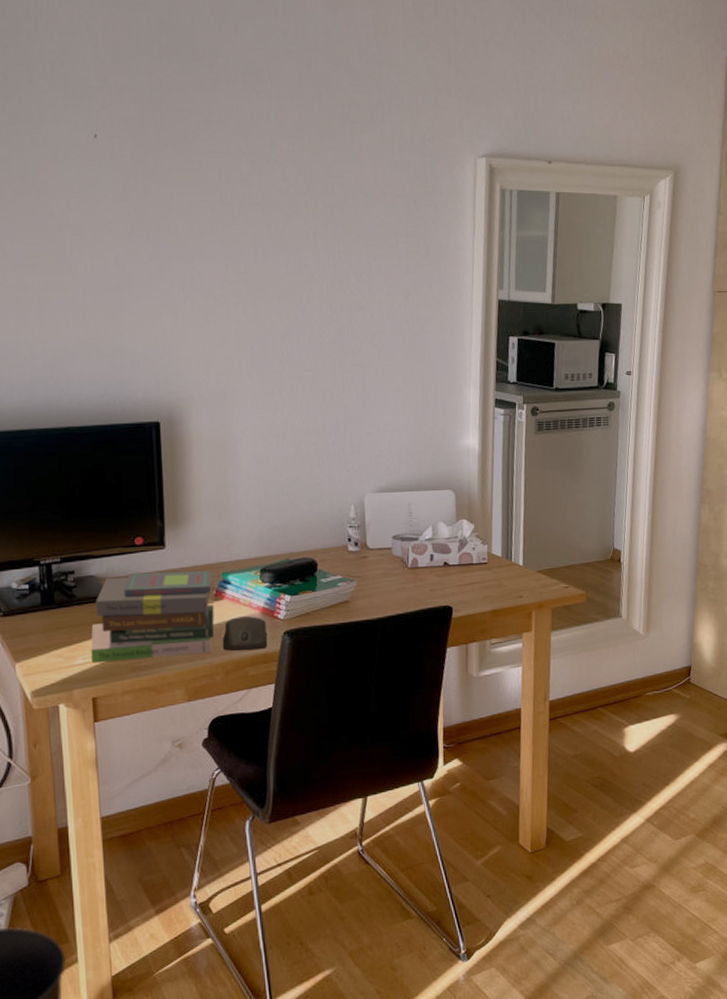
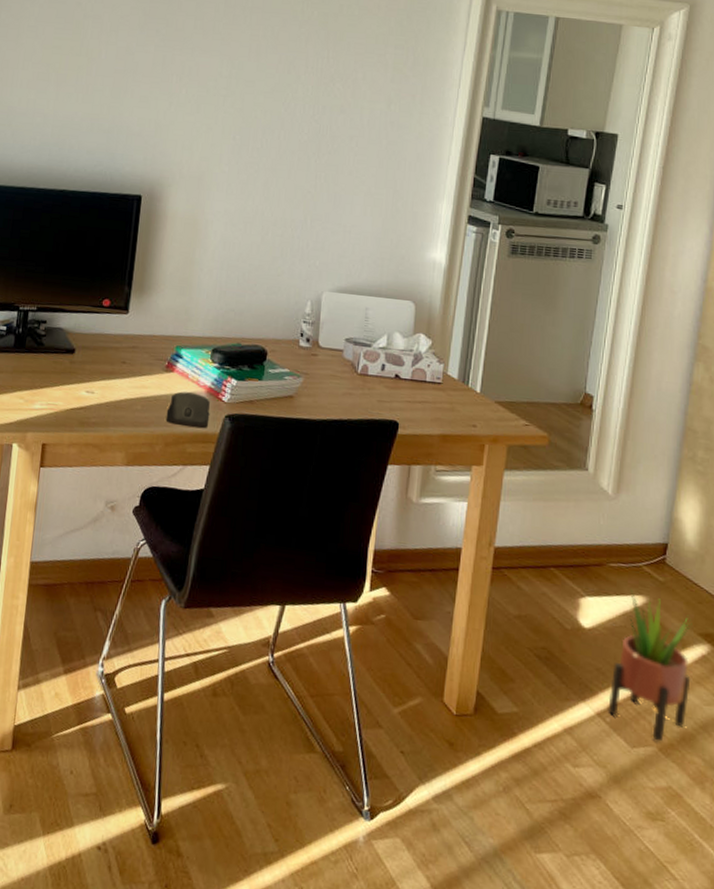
books: present [91,570,215,664] -> none [47,332,167,422]
potted plant: none [654,711,717,828] -> present [608,589,693,740]

